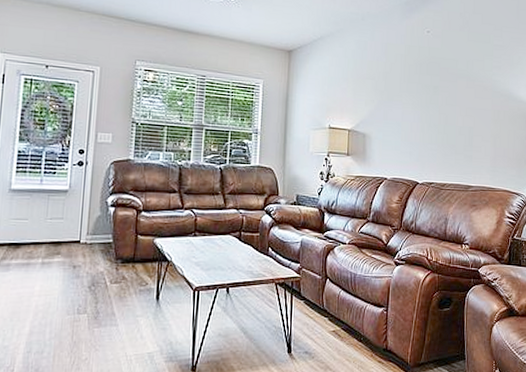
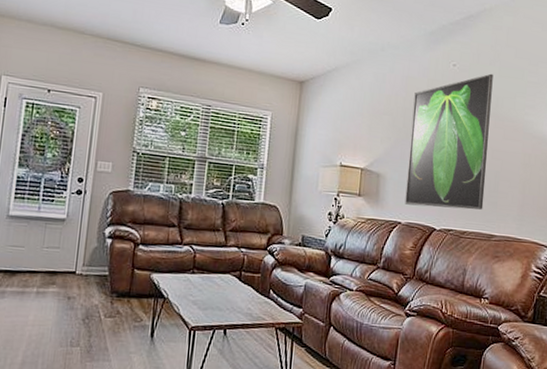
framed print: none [389,38,463,164] -> present [405,73,493,210]

